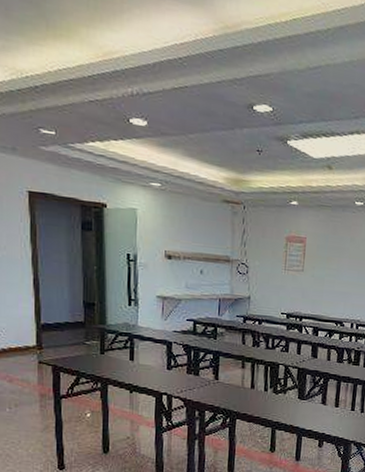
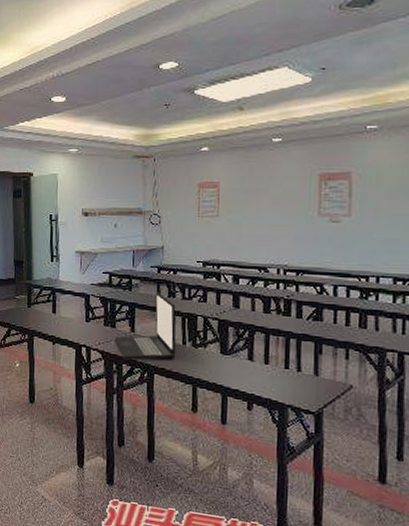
laptop: none [198,342,260,407] -> present [115,293,176,361]

